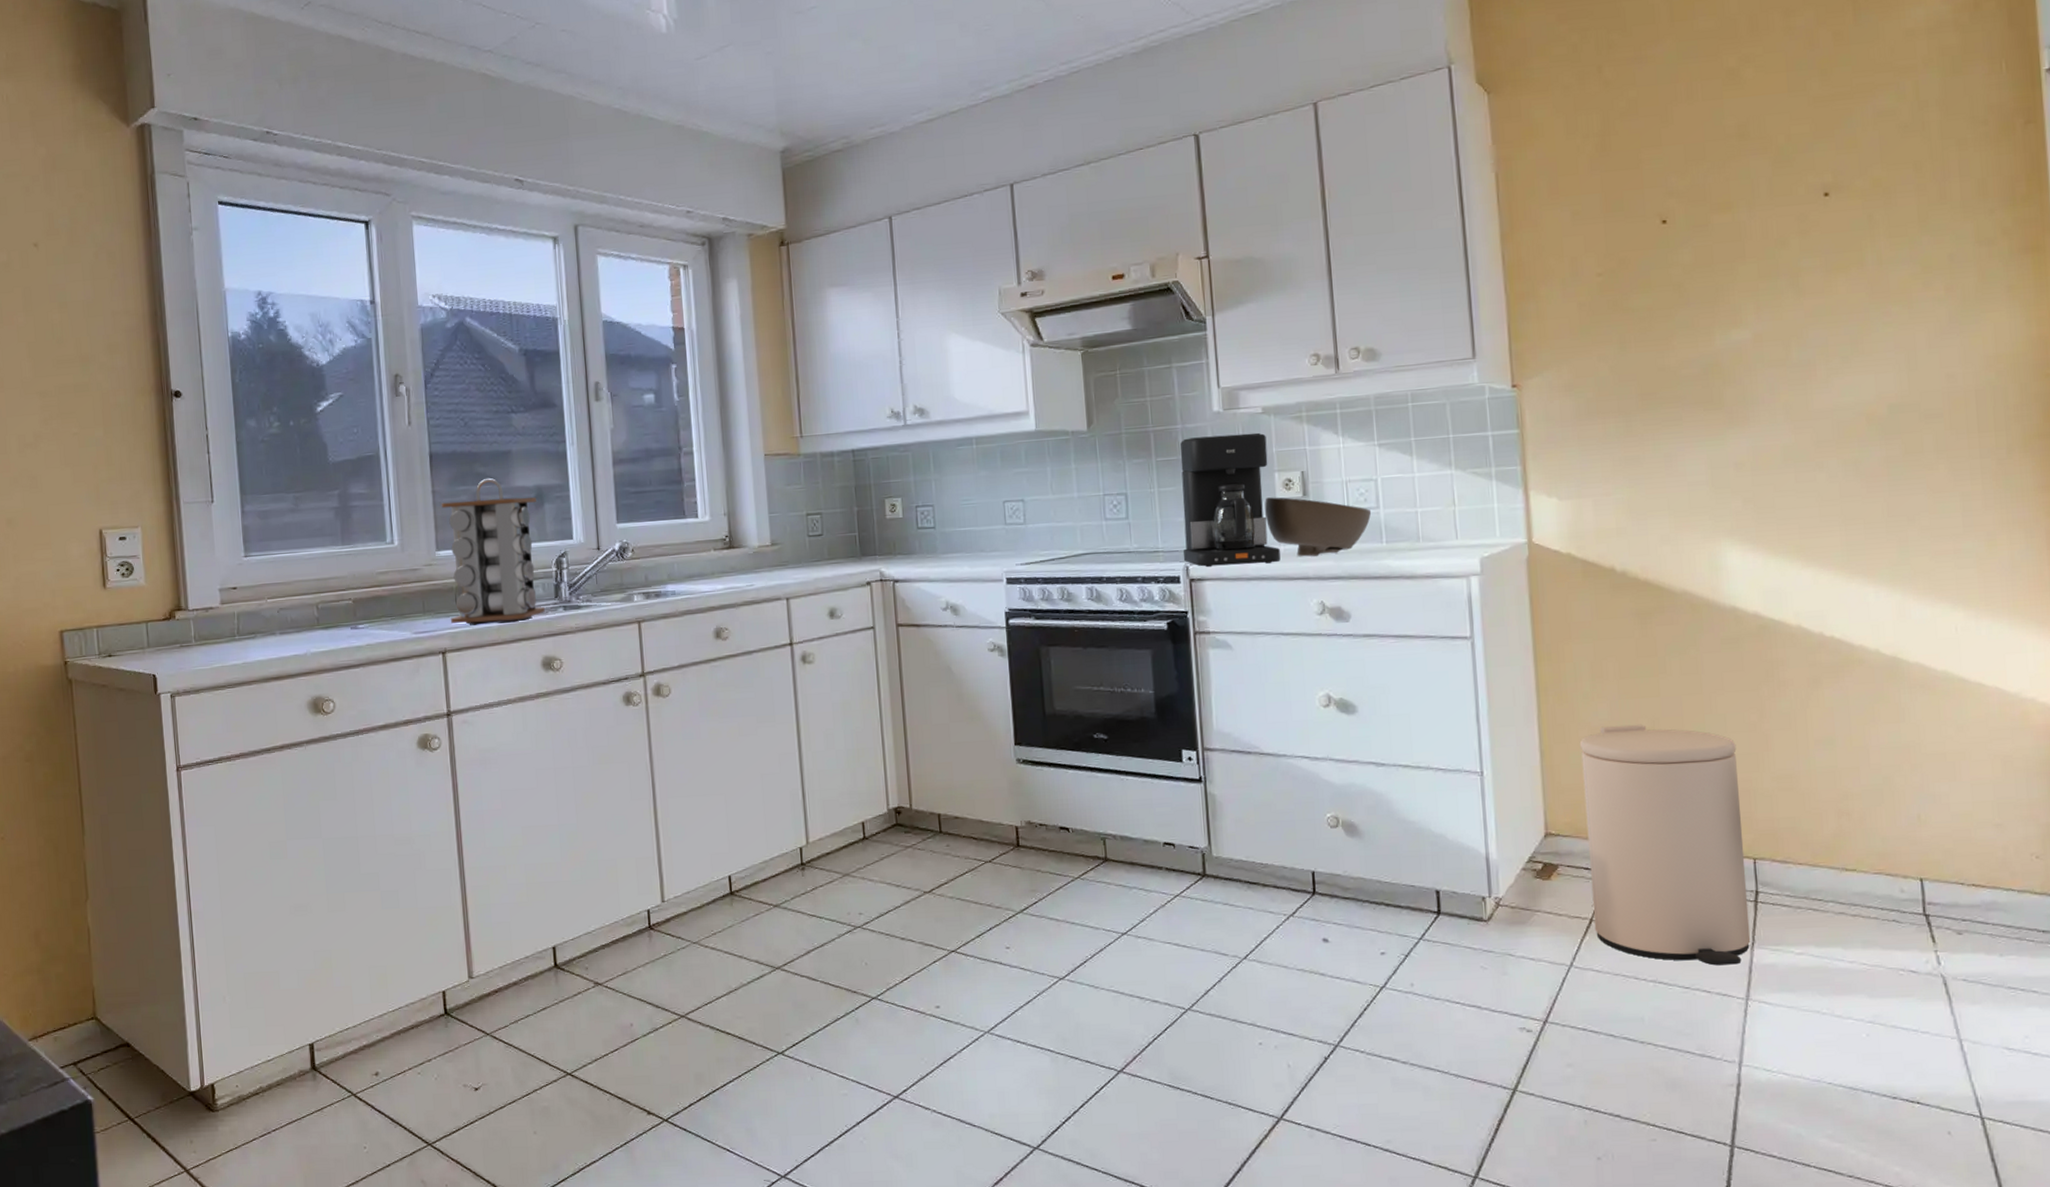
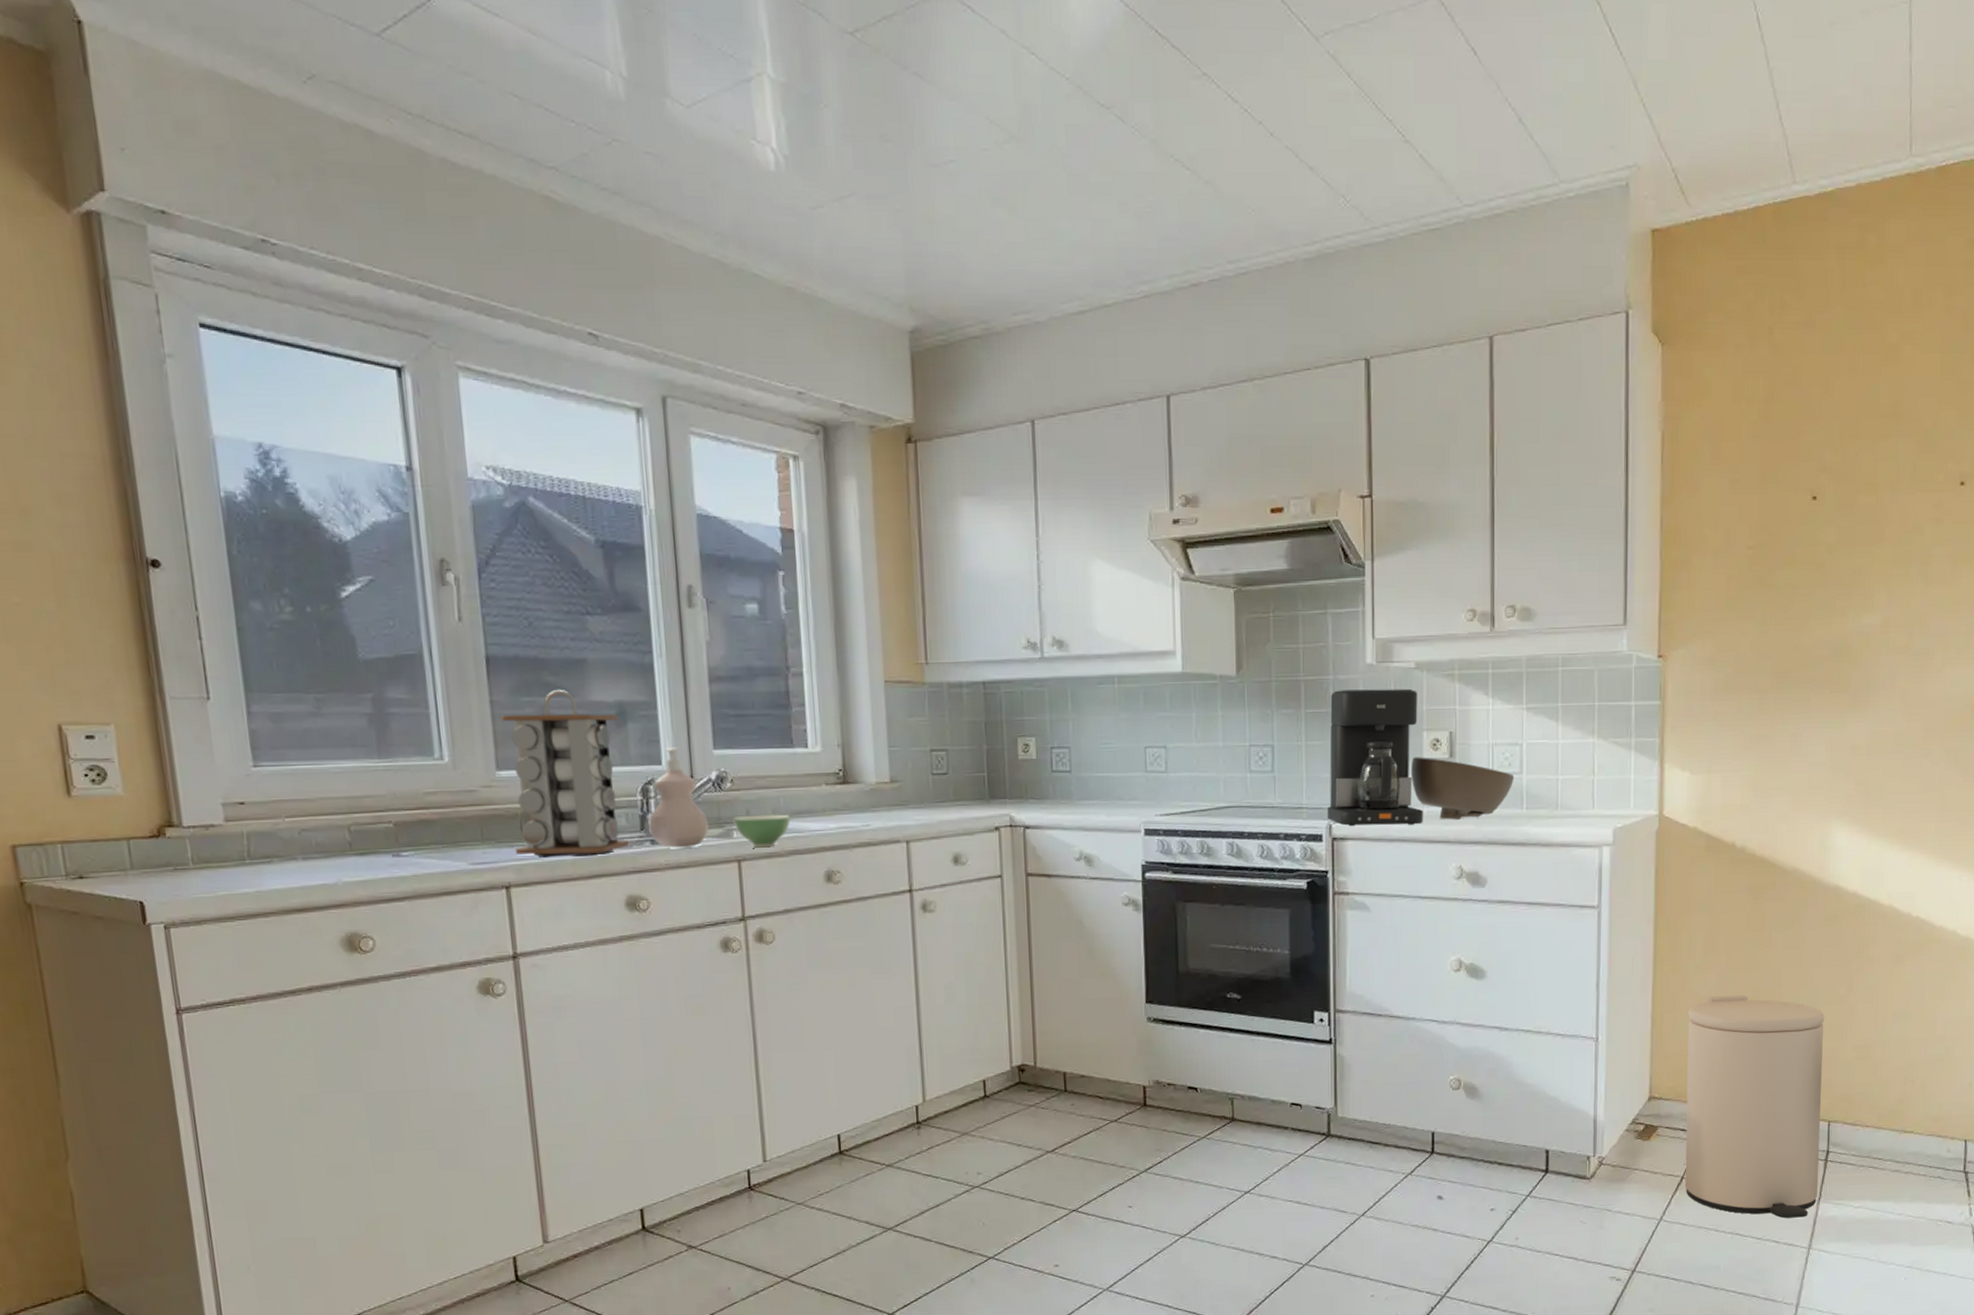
soap bottle: none [562,523,613,613] -> present [649,747,709,848]
bowl: none [632,578,684,610] -> present [732,814,791,848]

